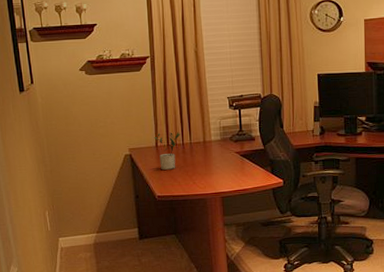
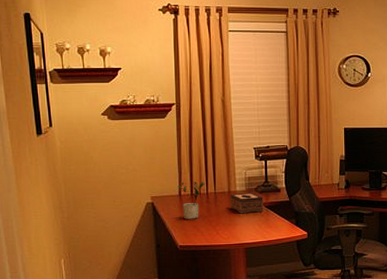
tissue box: none [205,141,239,163] -> present [229,192,263,214]

